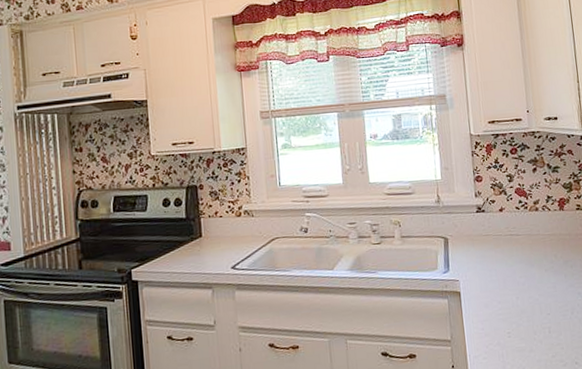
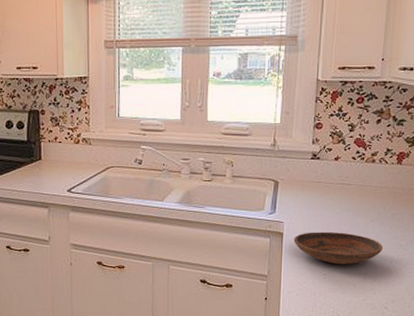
bowl: none [472,285,562,321] -> present [294,231,384,265]

